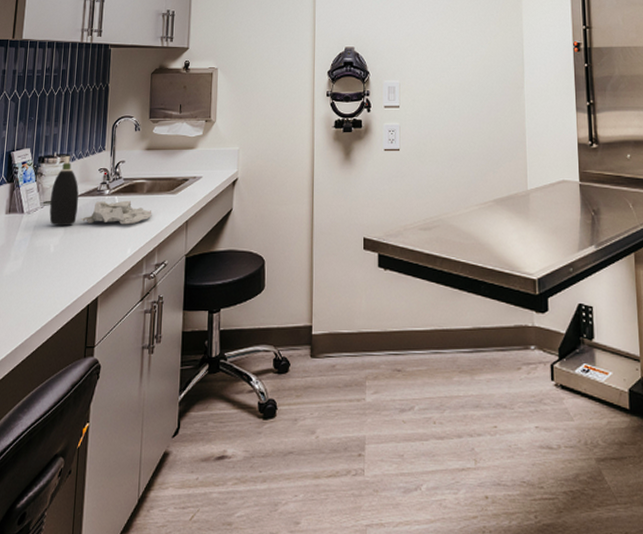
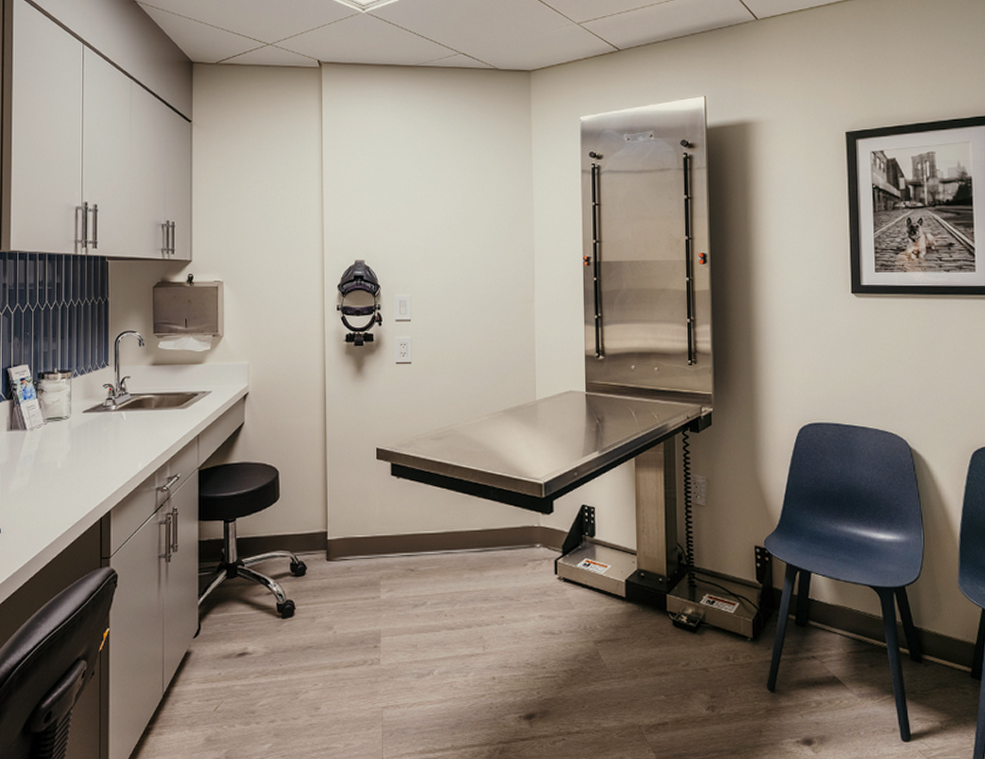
soap dispenser: present [49,155,79,226] -> none [54,371,83,442]
tissue: present [80,200,152,225] -> none [87,415,162,440]

